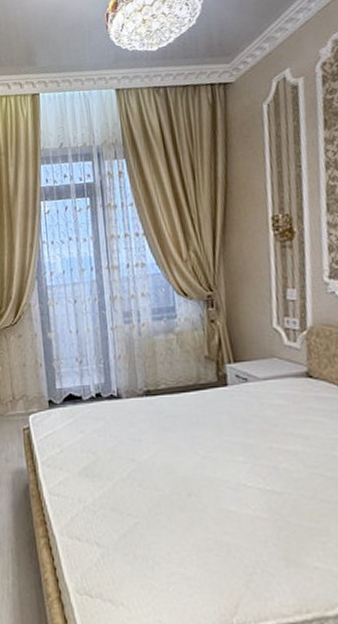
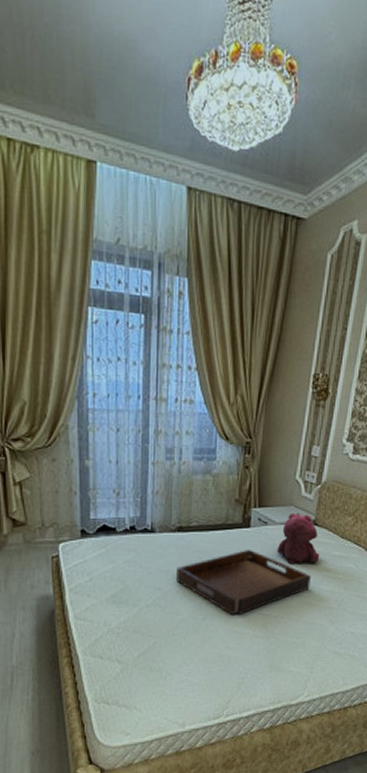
serving tray: none [149,412,320,490] -> present [176,550,311,614]
teddy bear: none [265,364,325,427] -> present [277,512,320,564]

